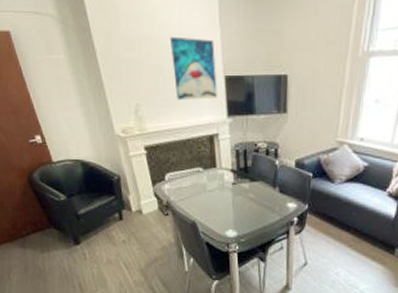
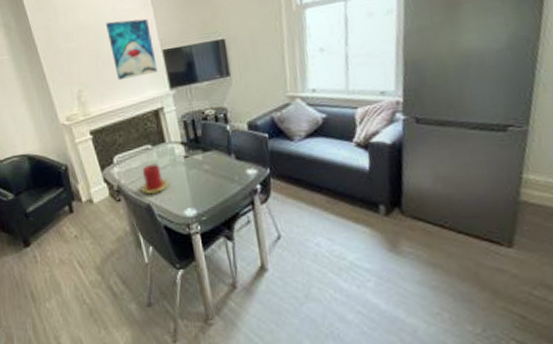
candle: none [188,186,214,214] -> present [141,164,168,195]

